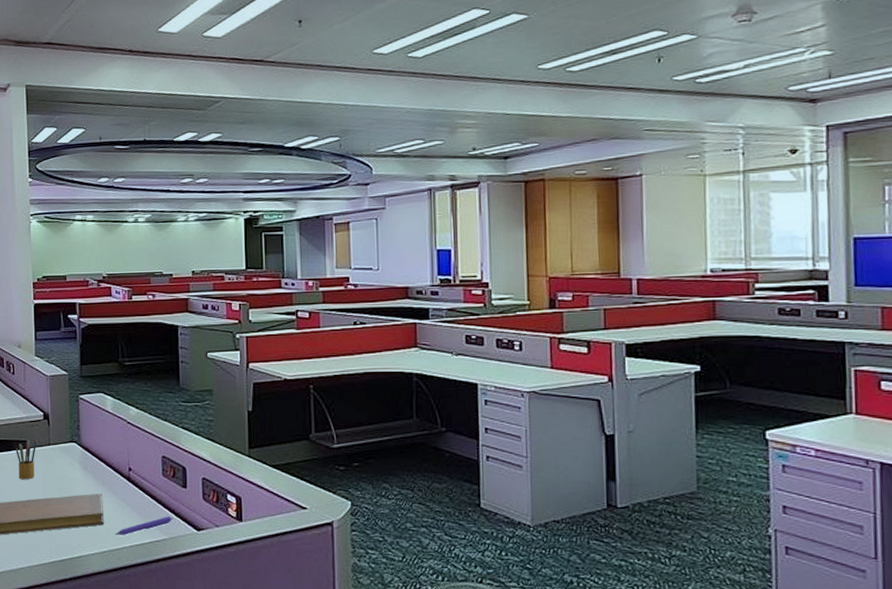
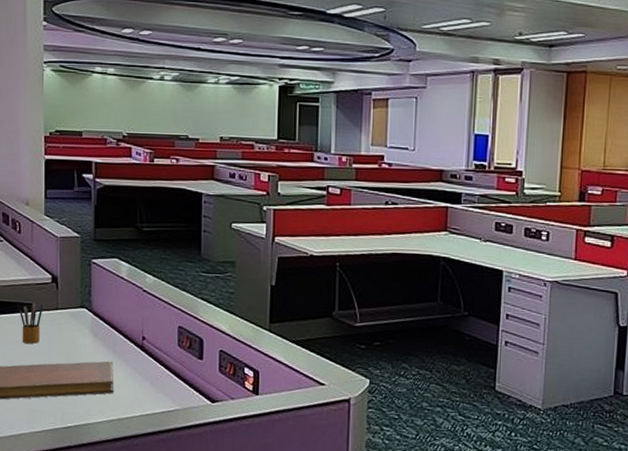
pen: present [114,516,173,535] -> none [124,387,187,405]

